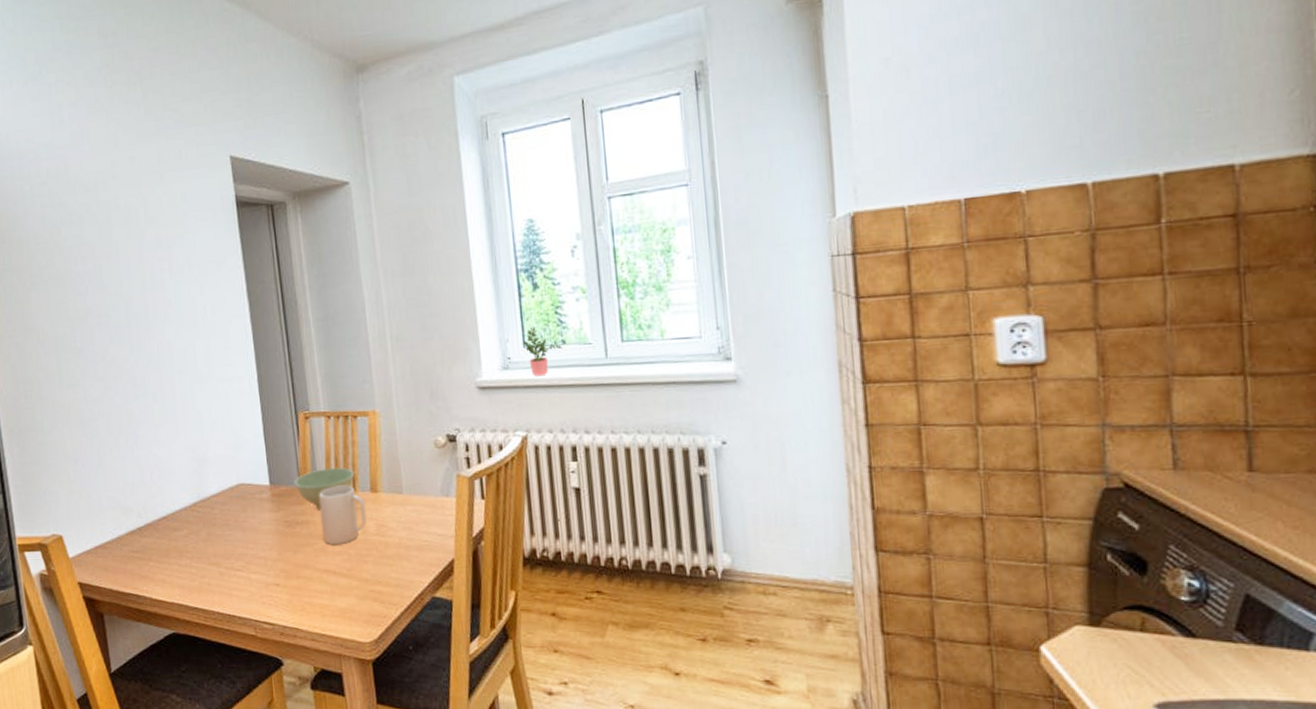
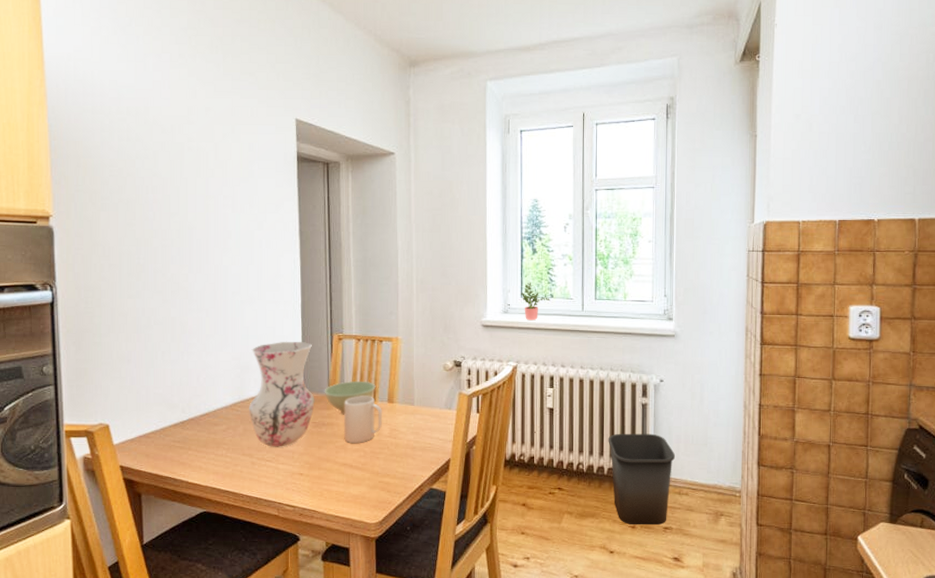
vase: none [206,423,285,554] -> present [248,341,315,447]
waste bin: none [657,514,753,636] -> present [608,433,675,525]

